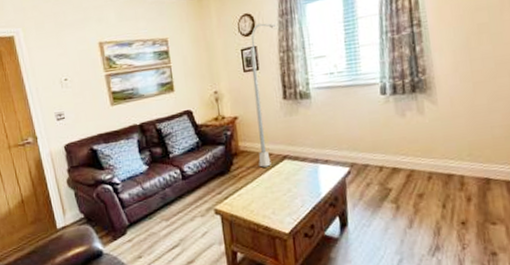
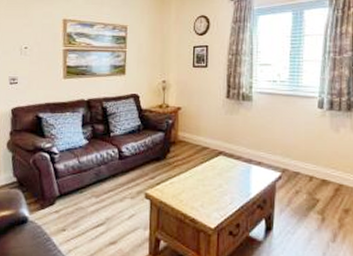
floor lamp: present [250,22,278,168] -> none [194,26,231,160]

